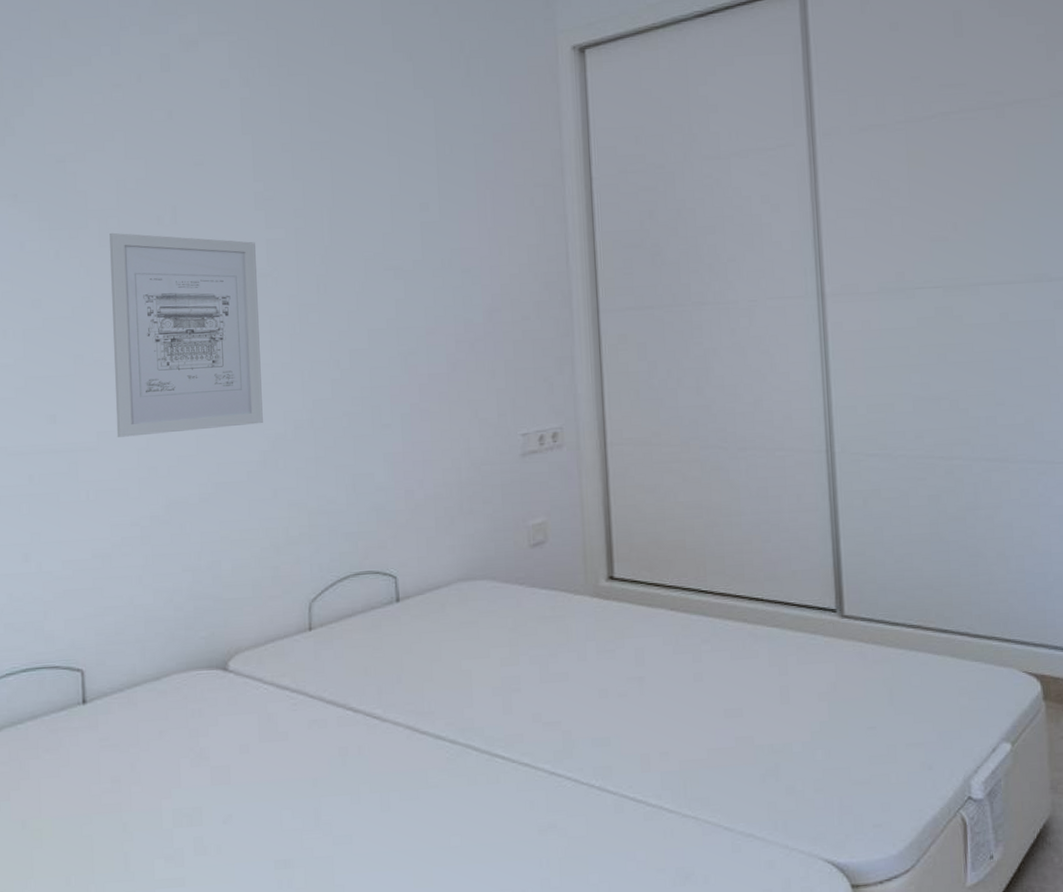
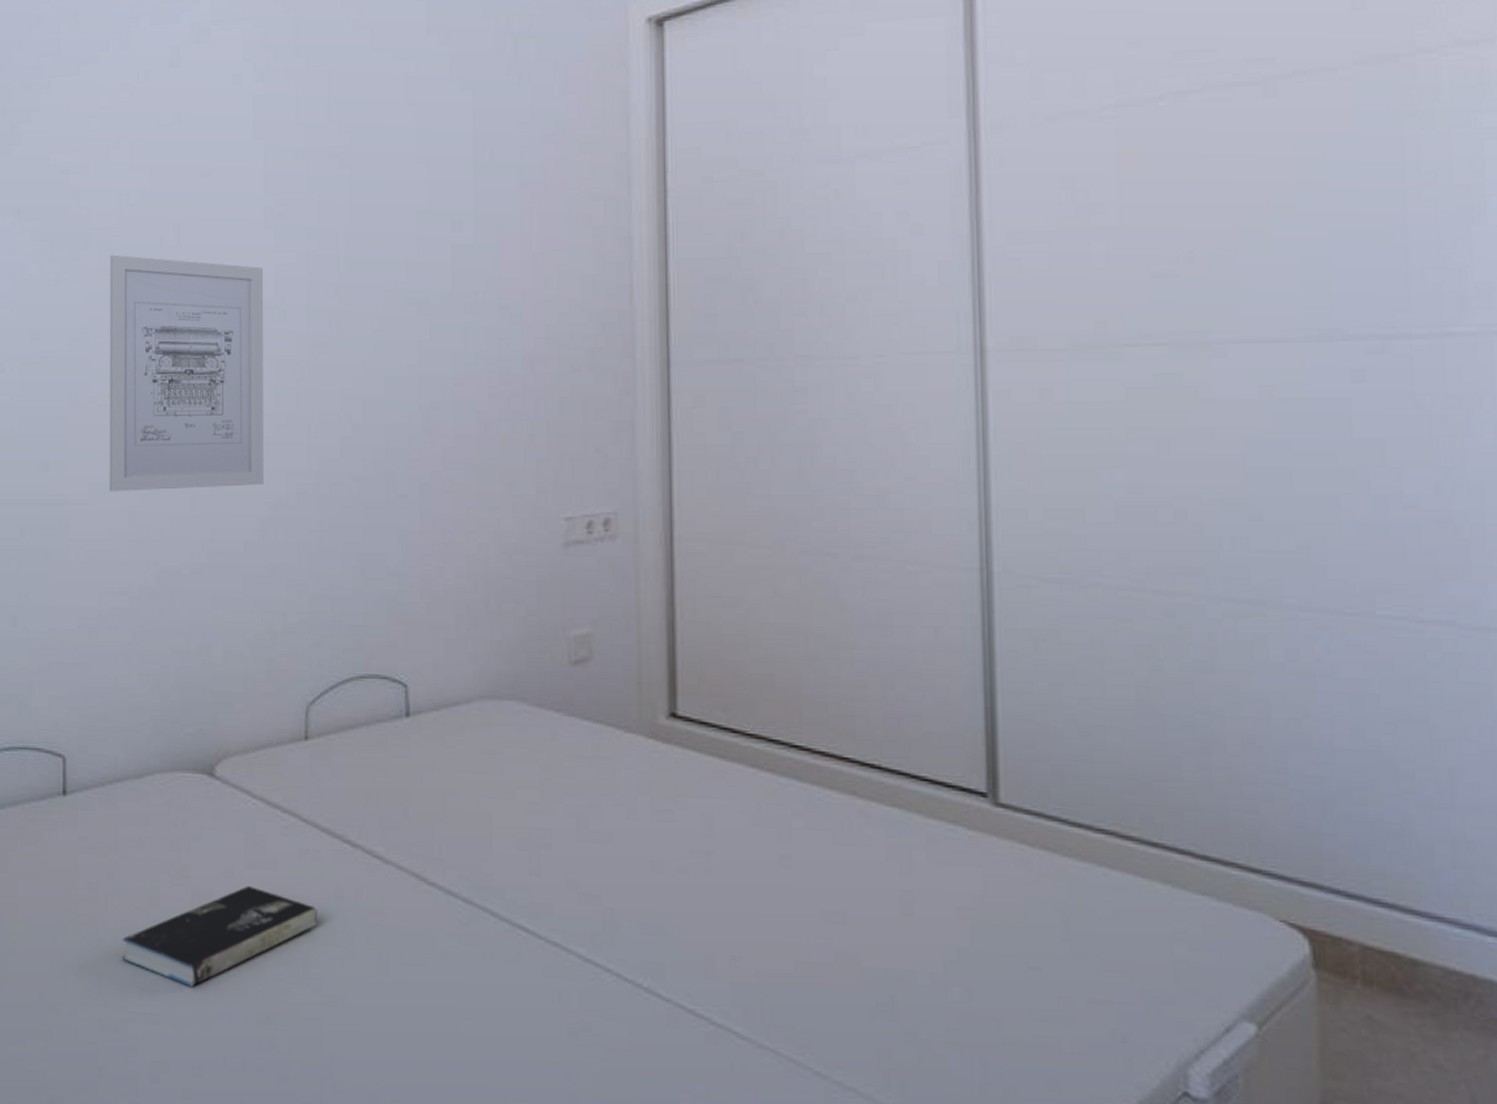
book: none [146,757,326,850] -> present [122,886,317,988]

